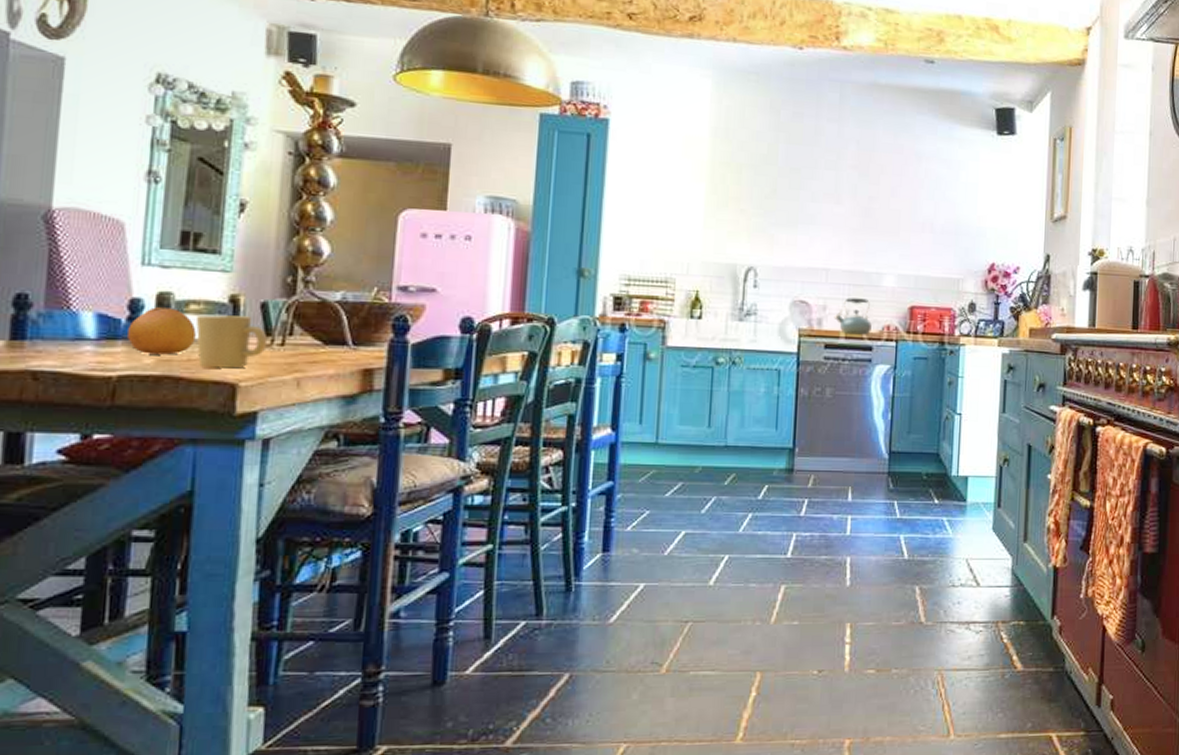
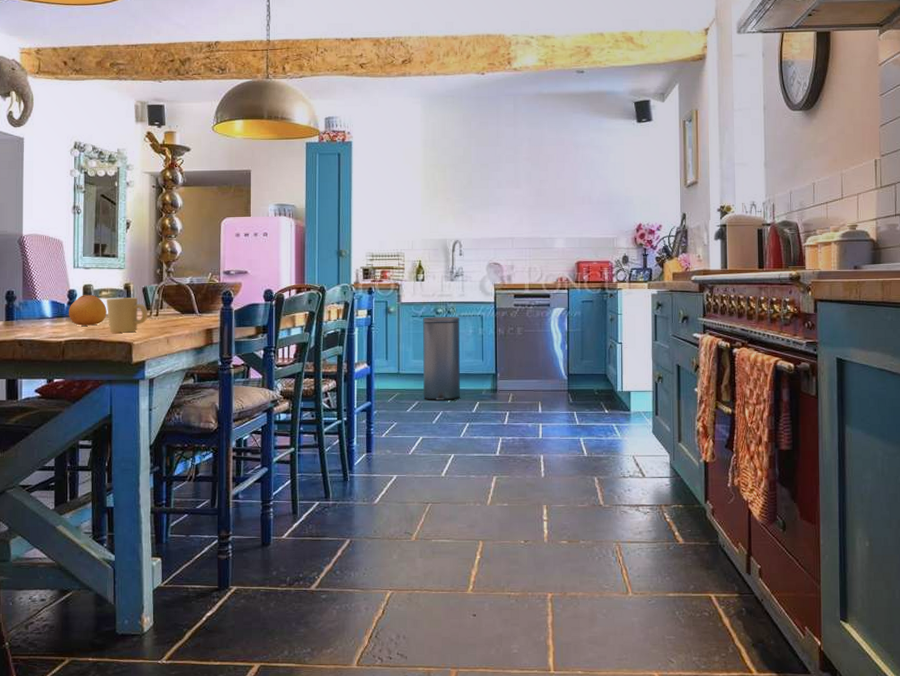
pedal bin: none [690,368,749,483] -> present [422,317,461,401]
kettle: present [834,298,872,335] -> none [519,258,548,286]

